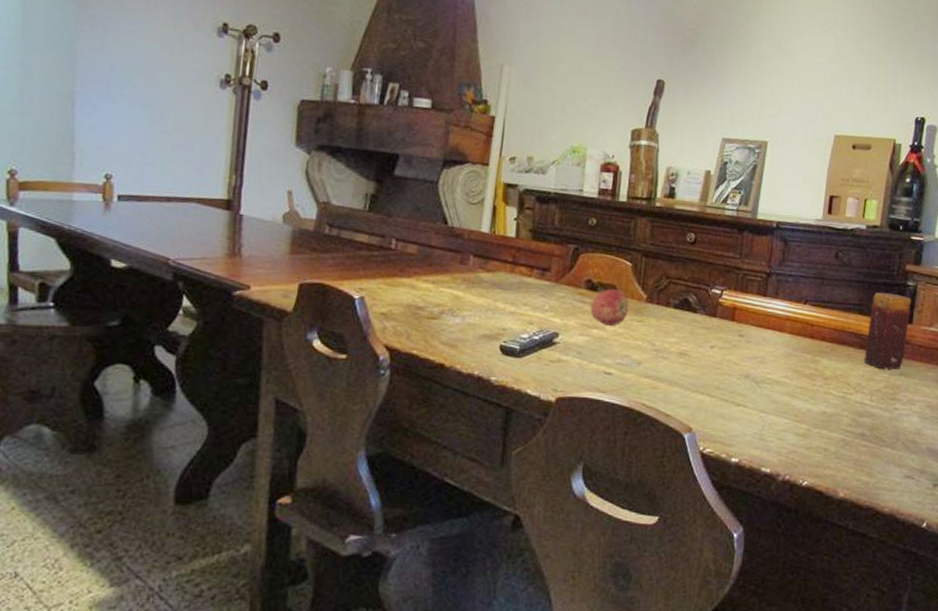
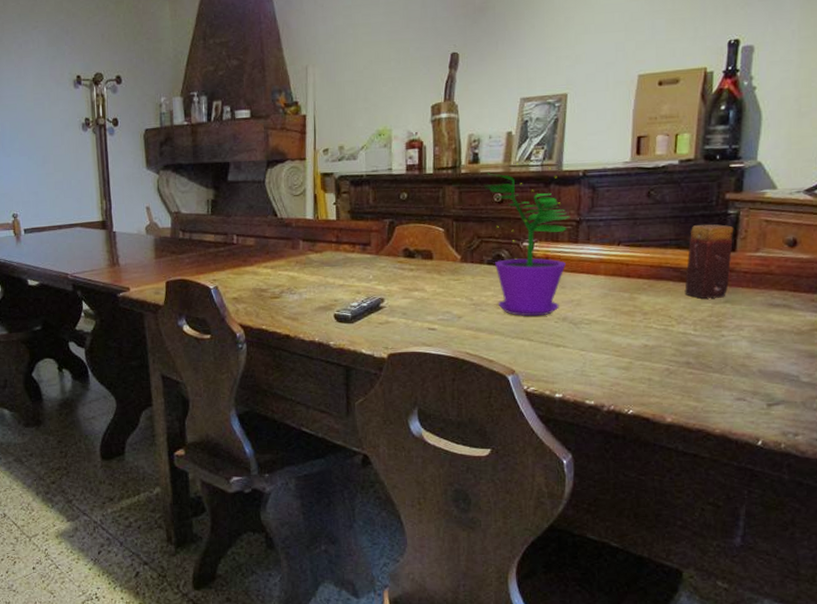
apple: present [590,289,629,327] -> none [410,254,445,288]
flower pot: none [678,204,761,371] -> present [484,163,571,317]

